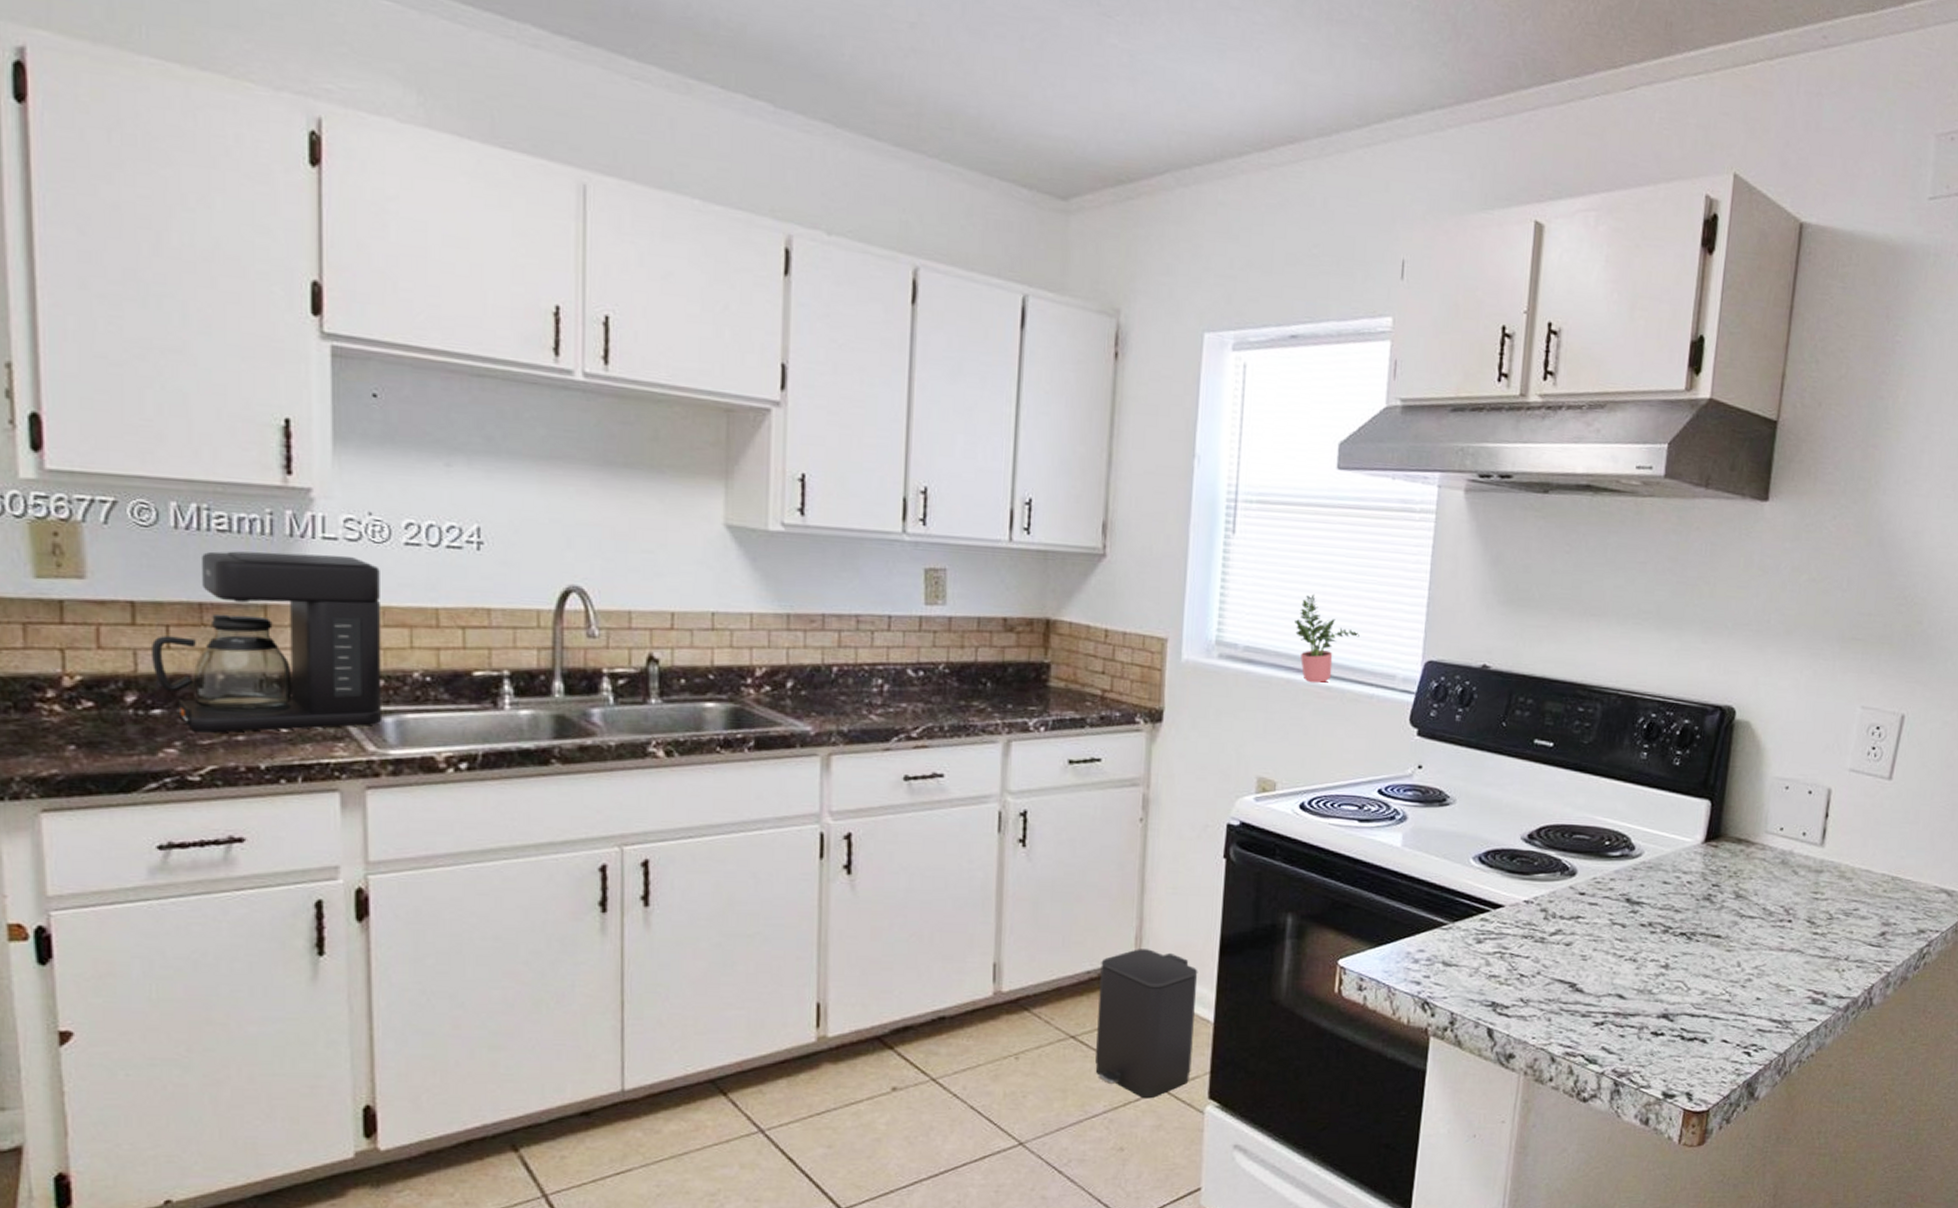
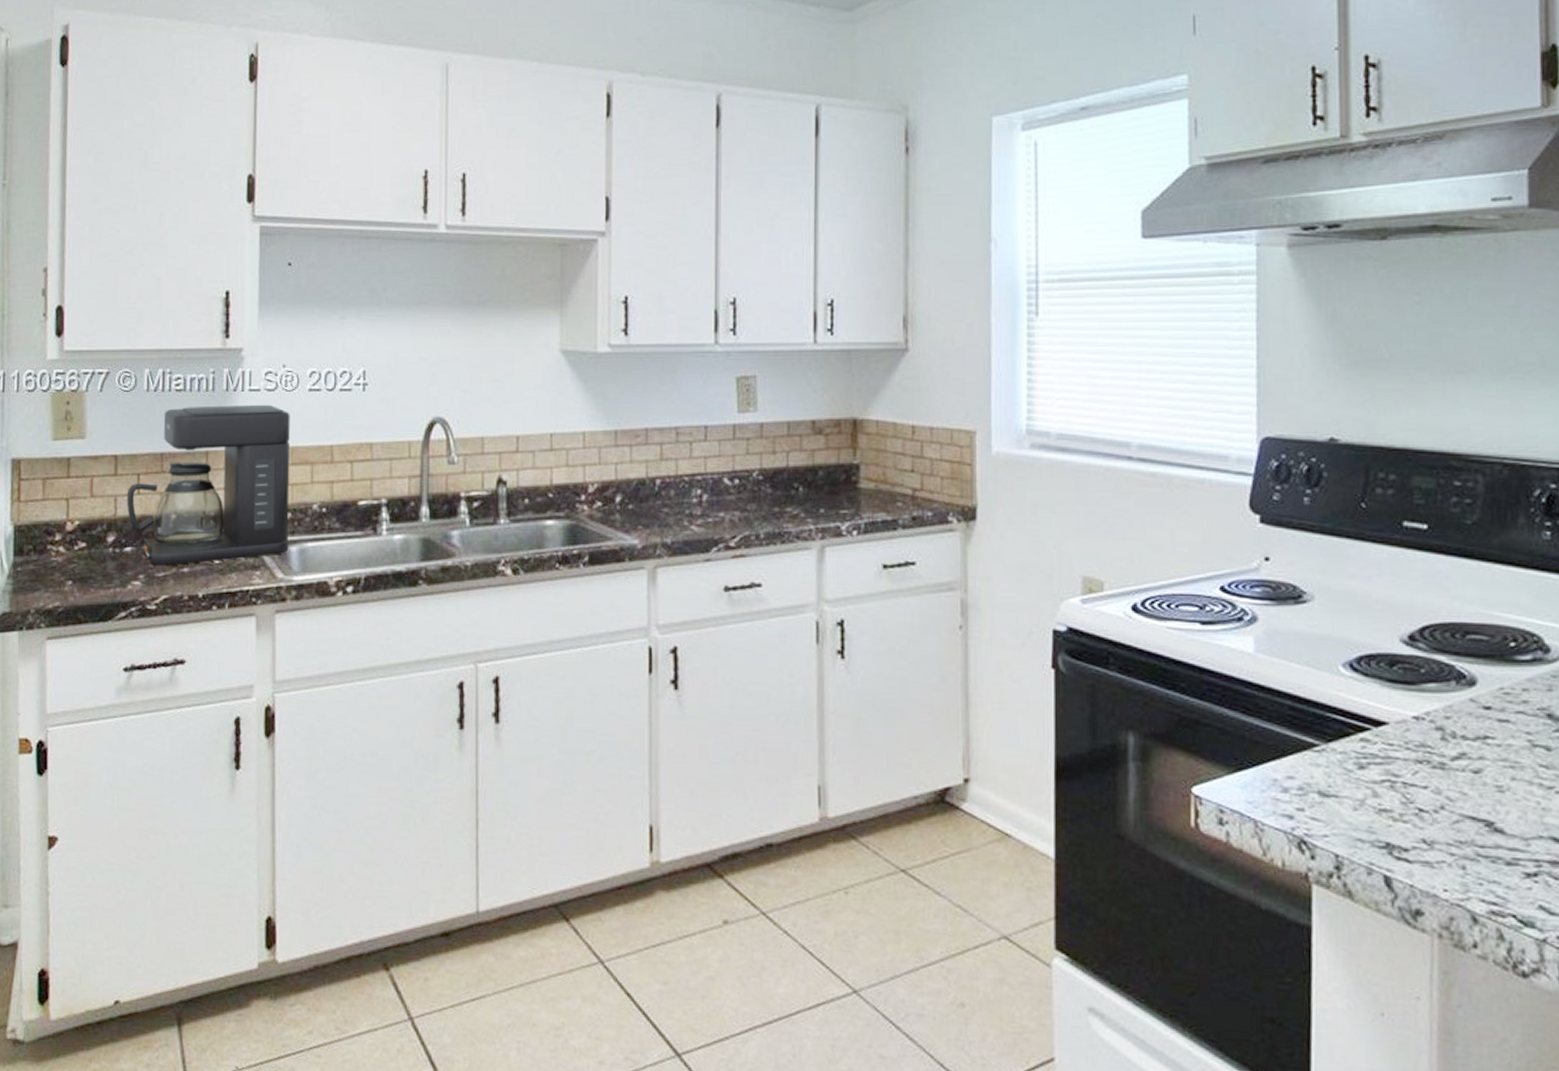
pedal bin: present [1095,949,1198,1099] -> none [928,771,1034,946]
potted plant: present [1295,593,1360,684] -> none [1109,372,1183,470]

